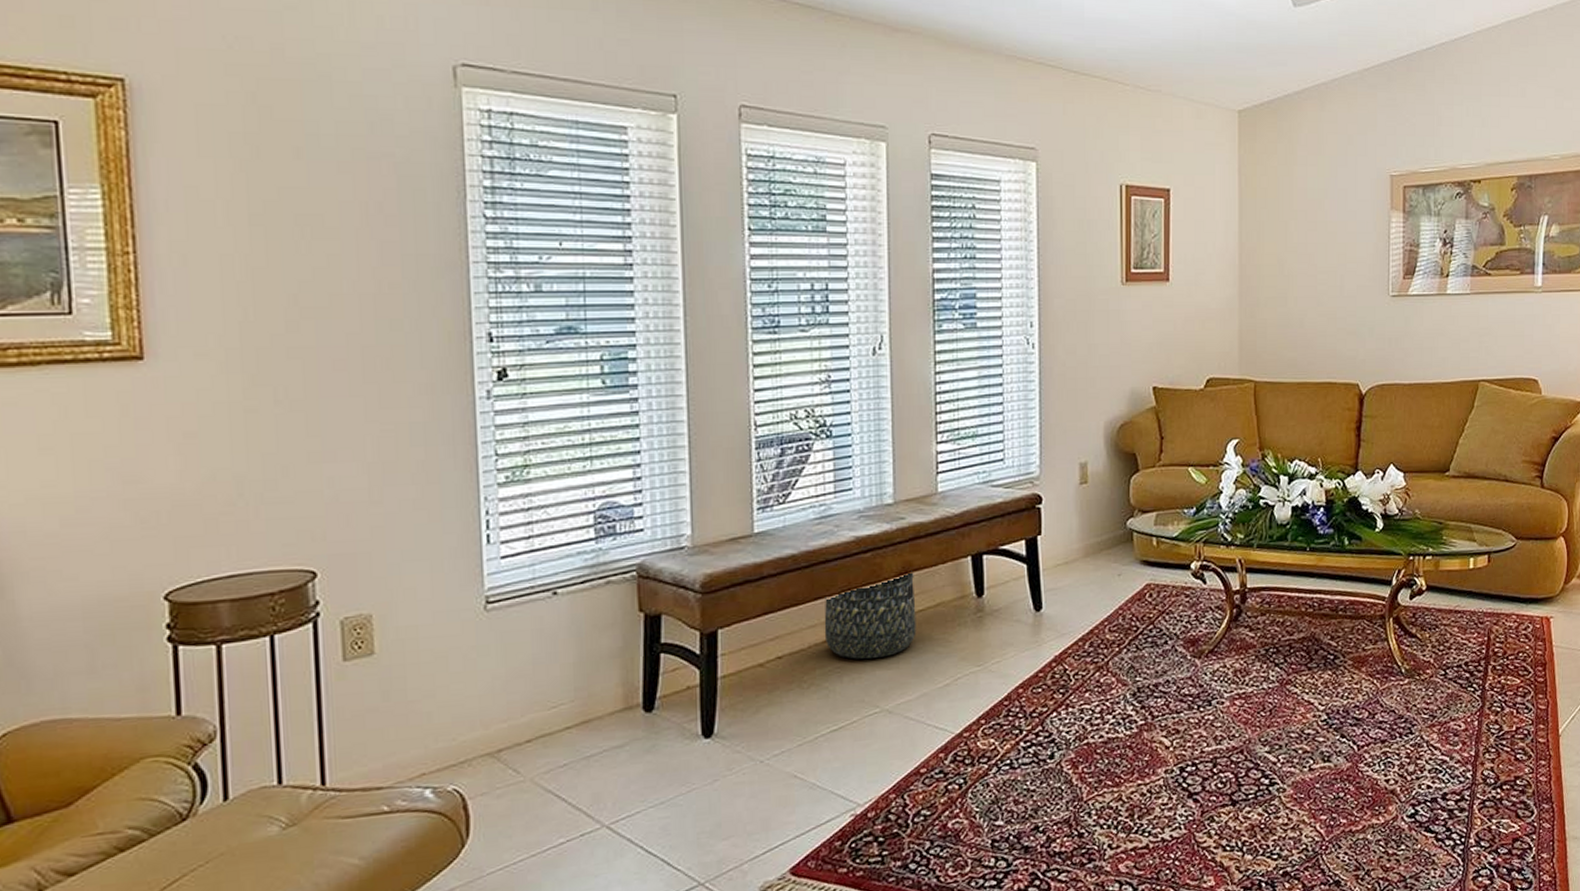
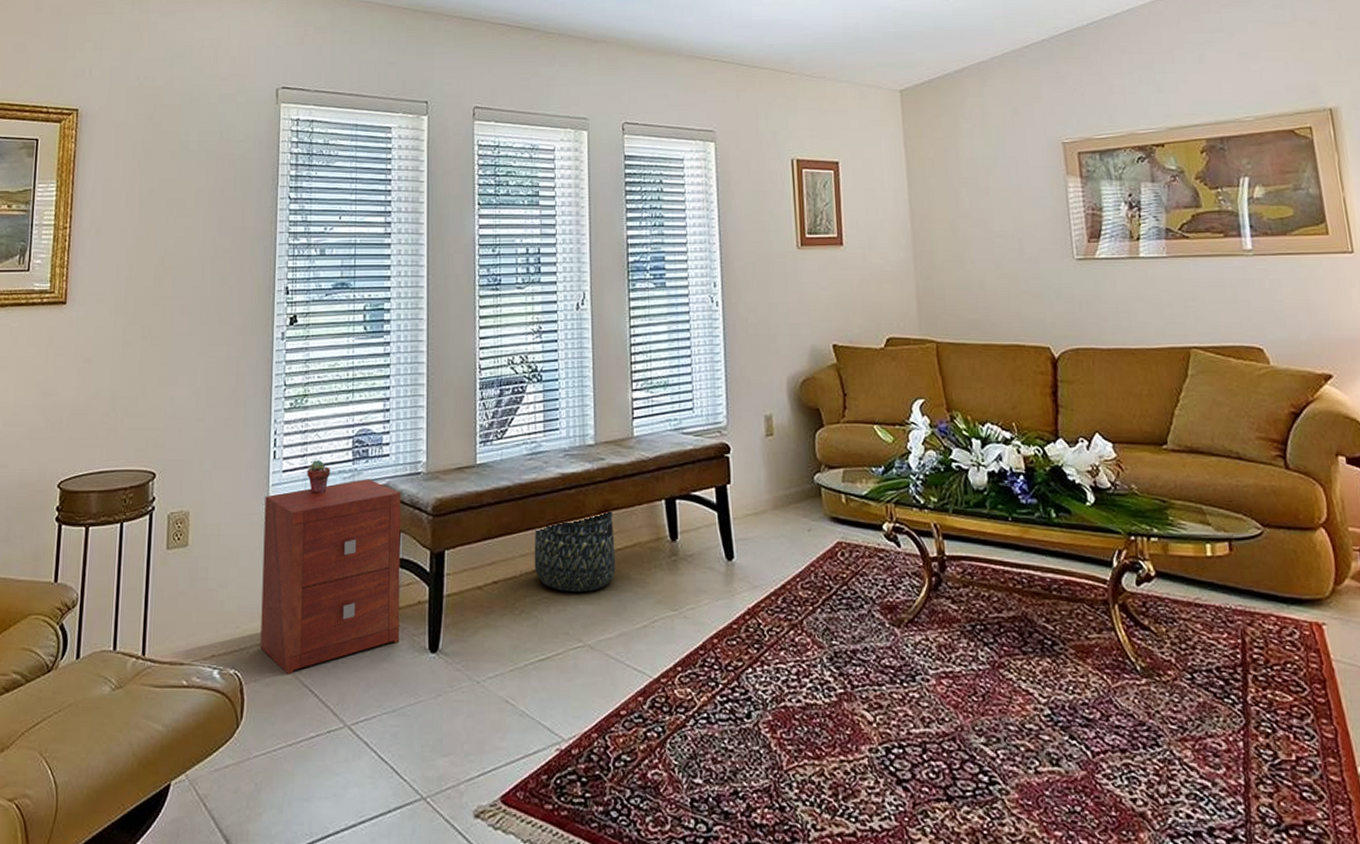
nightstand: none [479,558,666,783] -> present [260,479,401,675]
potted succulent: none [534,541,567,580] -> present [307,460,331,493]

